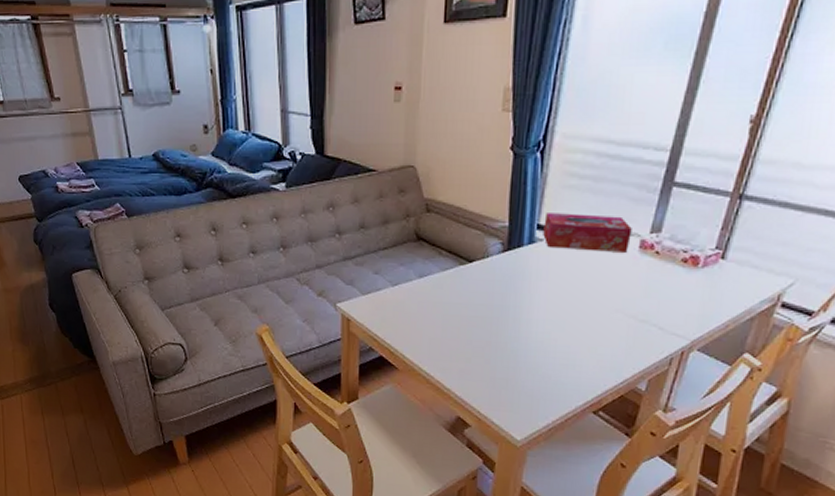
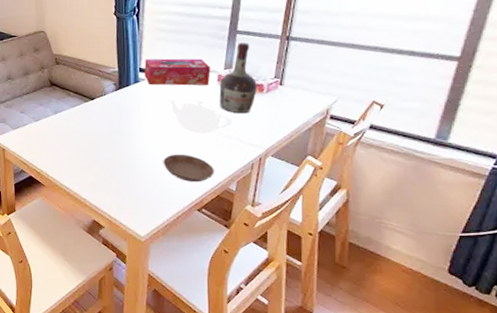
saucer: none [555,339,621,378] -> present [163,154,214,183]
teapot: none [570,267,652,317] -> present [167,98,232,134]
cognac bottle: none [638,199,691,293] -> present [219,43,257,114]

